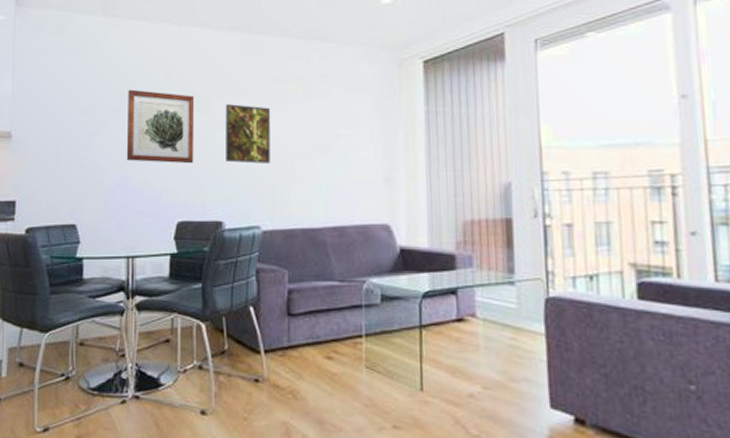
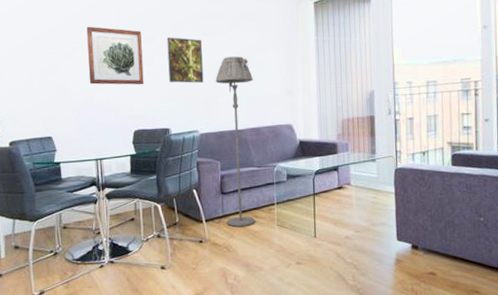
floor lamp: none [286,130,337,366] -> present [215,56,256,227]

